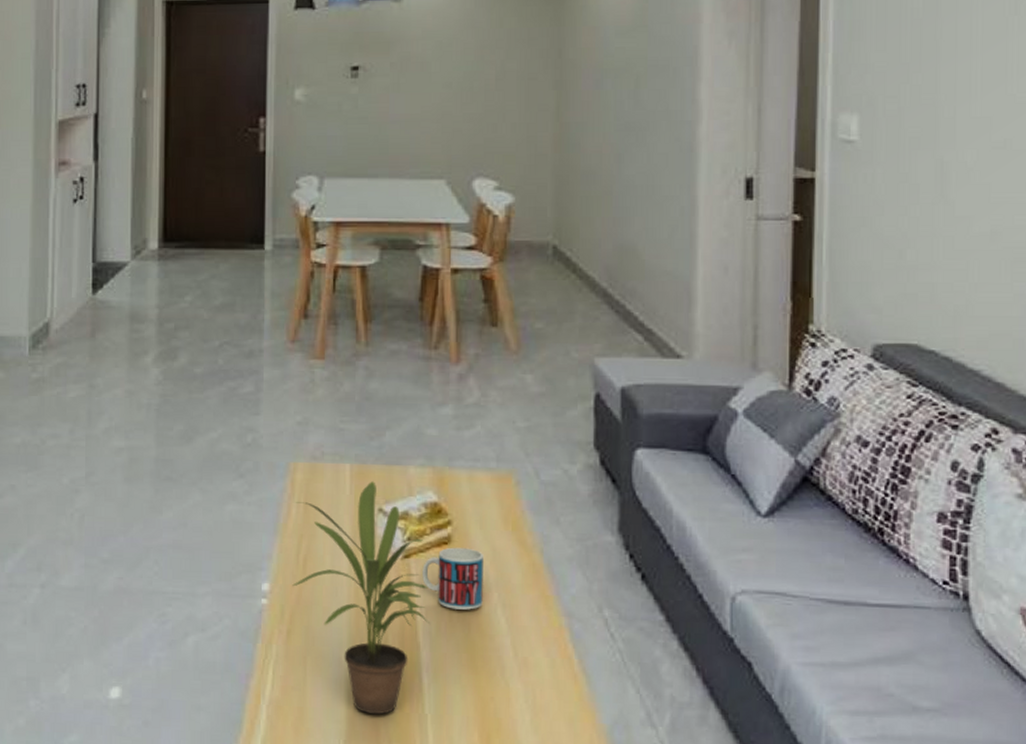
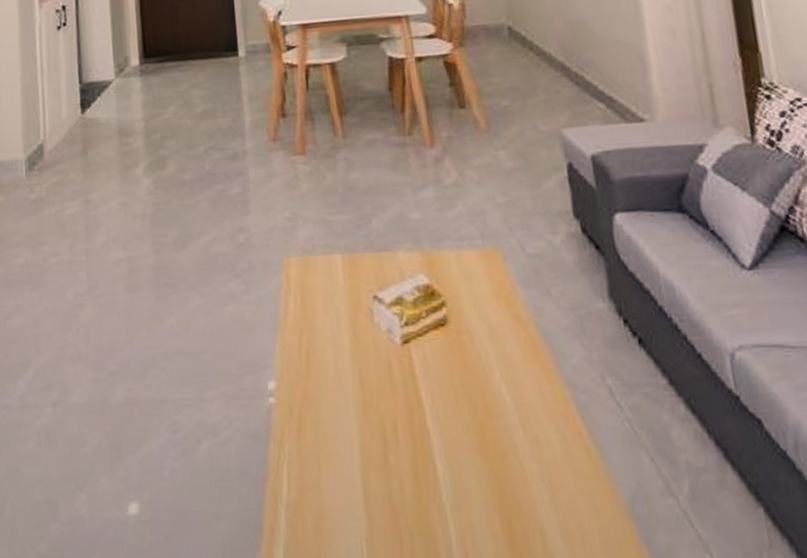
potted plant: present [292,481,430,715] -> none [292,269,437,509]
mug: present [422,547,483,610] -> none [423,327,486,392]

